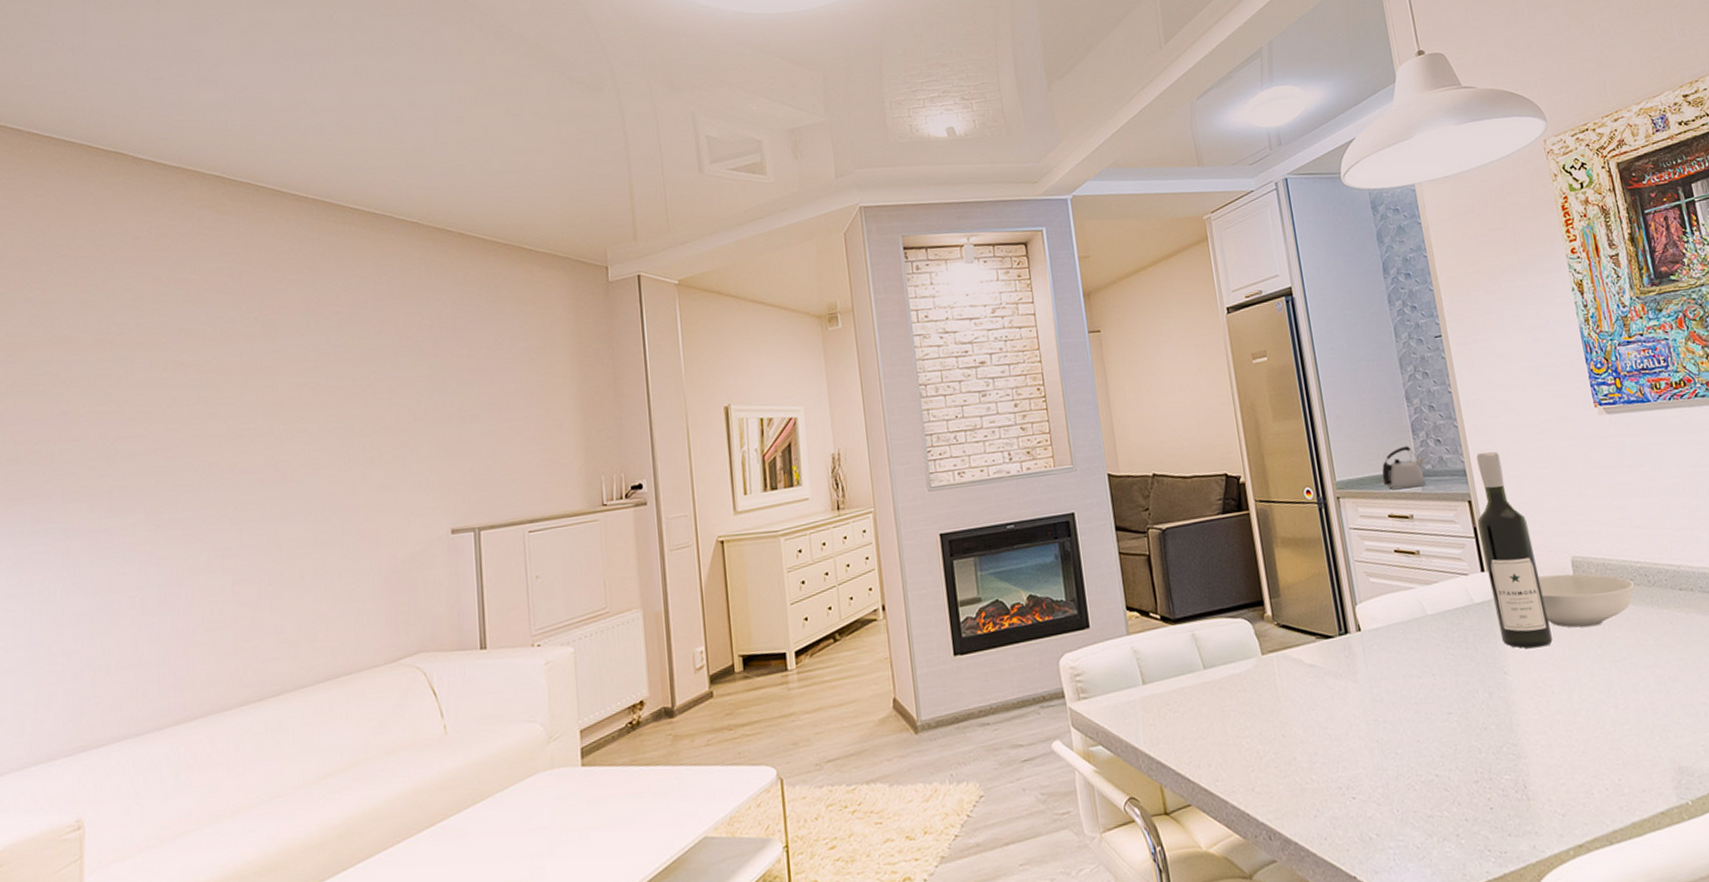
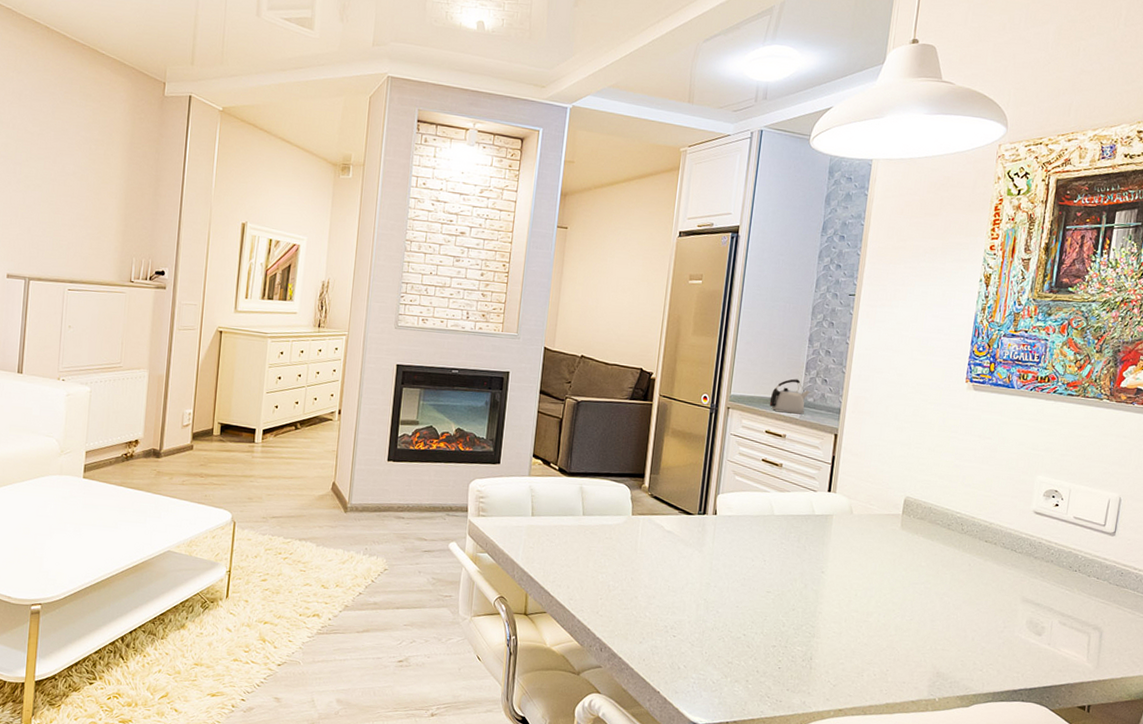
bottle: present [1476,452,1553,649] -> none [827,398,879,560]
bowl: present [1538,573,1635,628] -> none [869,506,950,554]

